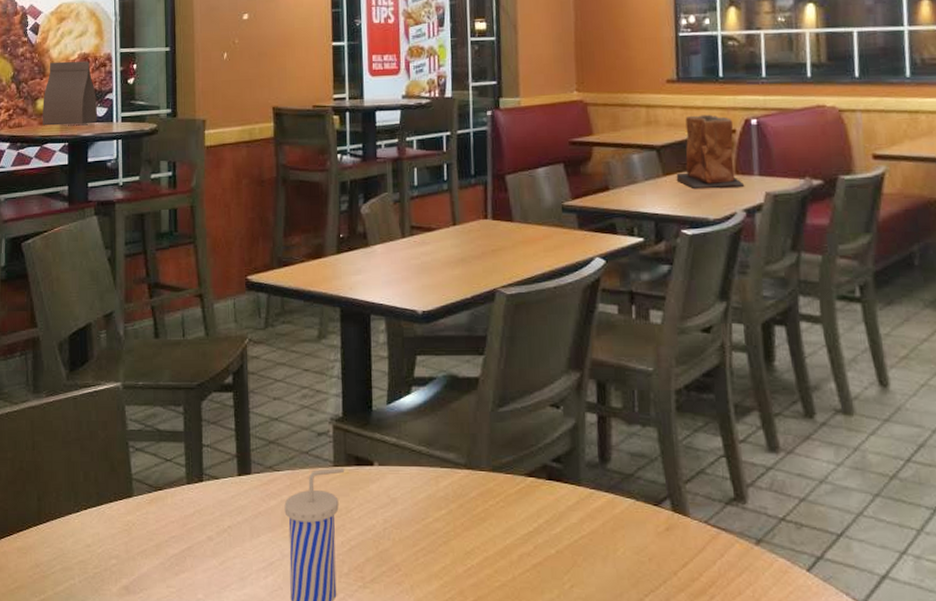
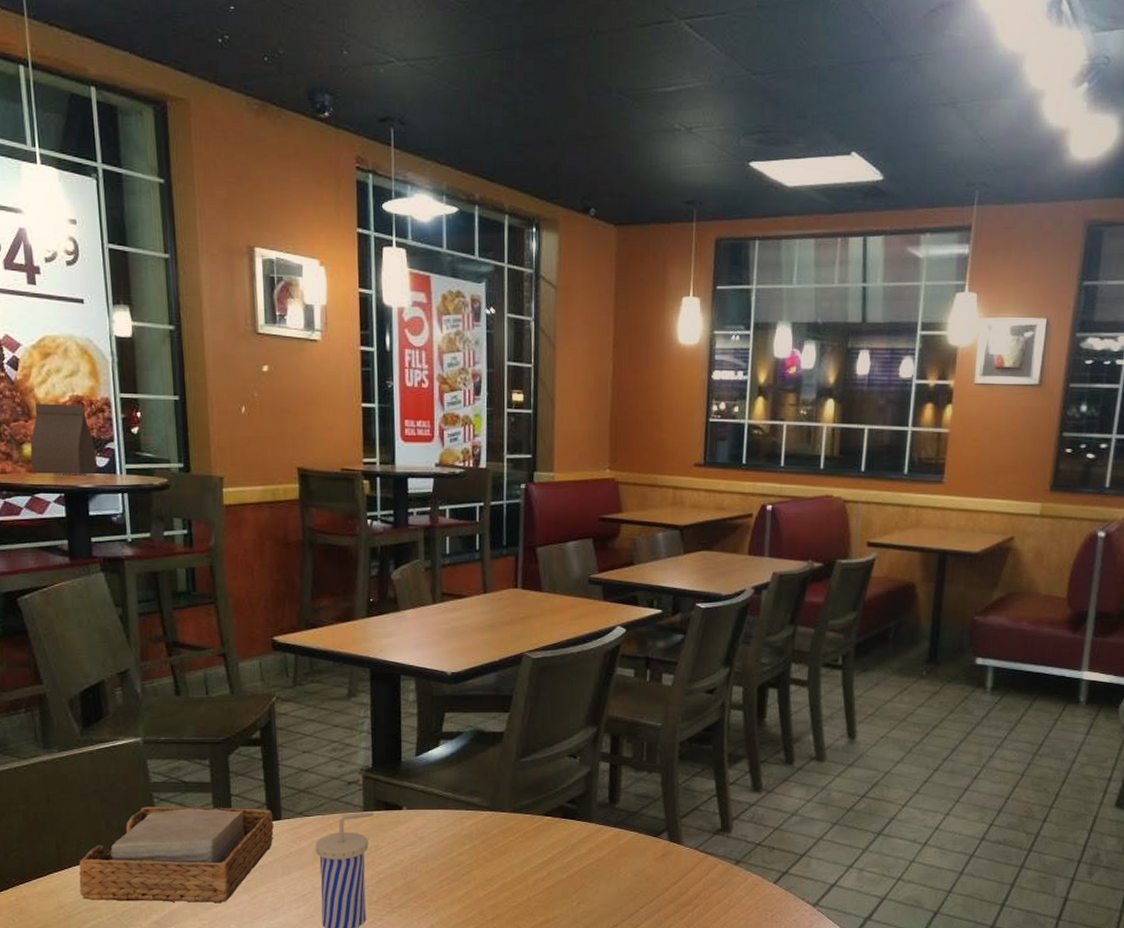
napkin holder: none [56,456,243,567] -> present [79,806,274,903]
paper bag: present [676,114,745,190] -> none [695,498,756,568]

